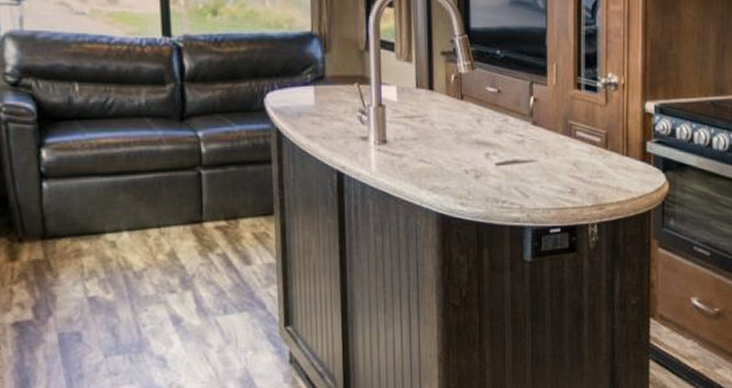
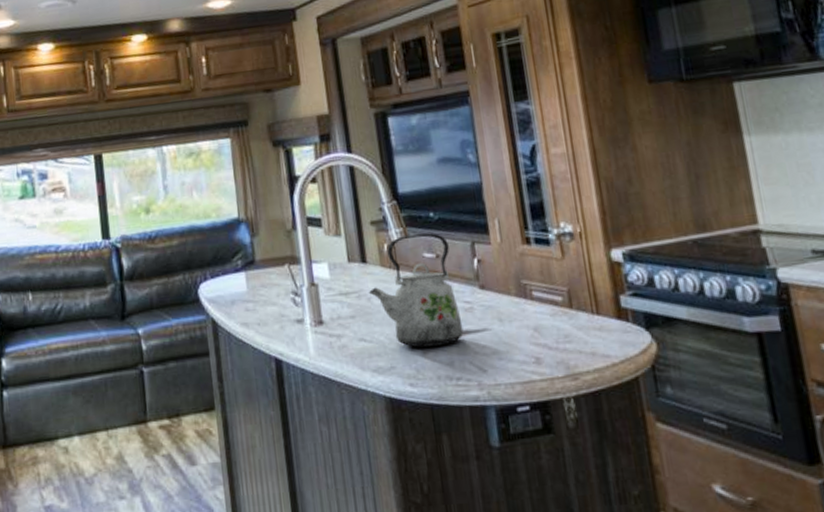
kettle: none [432,69,513,172] -> present [368,233,464,348]

